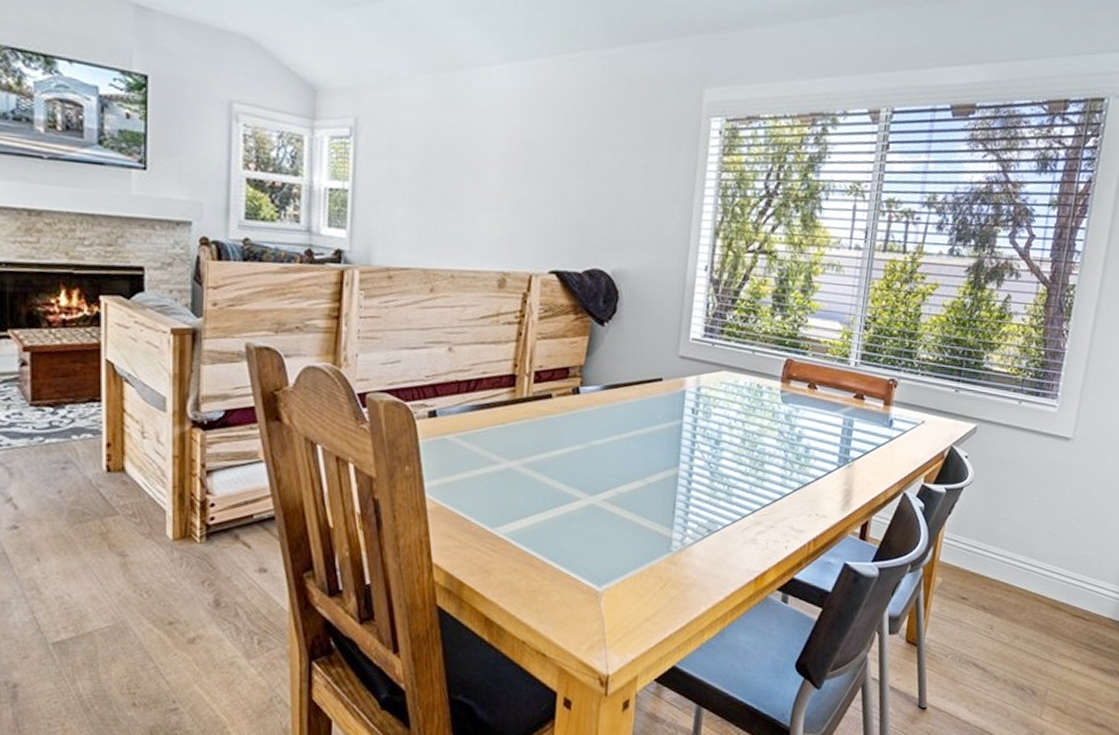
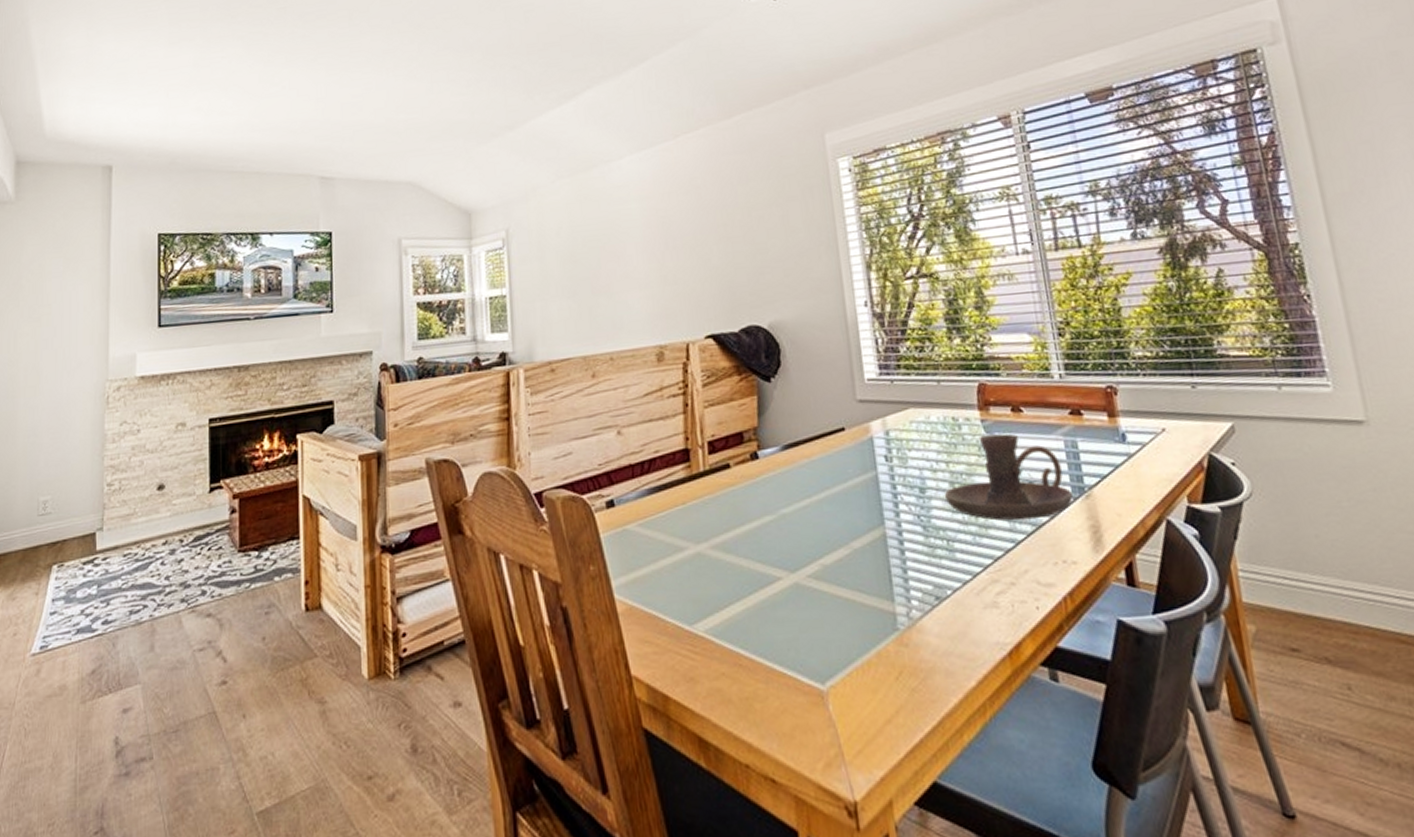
candle holder: none [734,404,838,479] -> present [944,433,1073,521]

